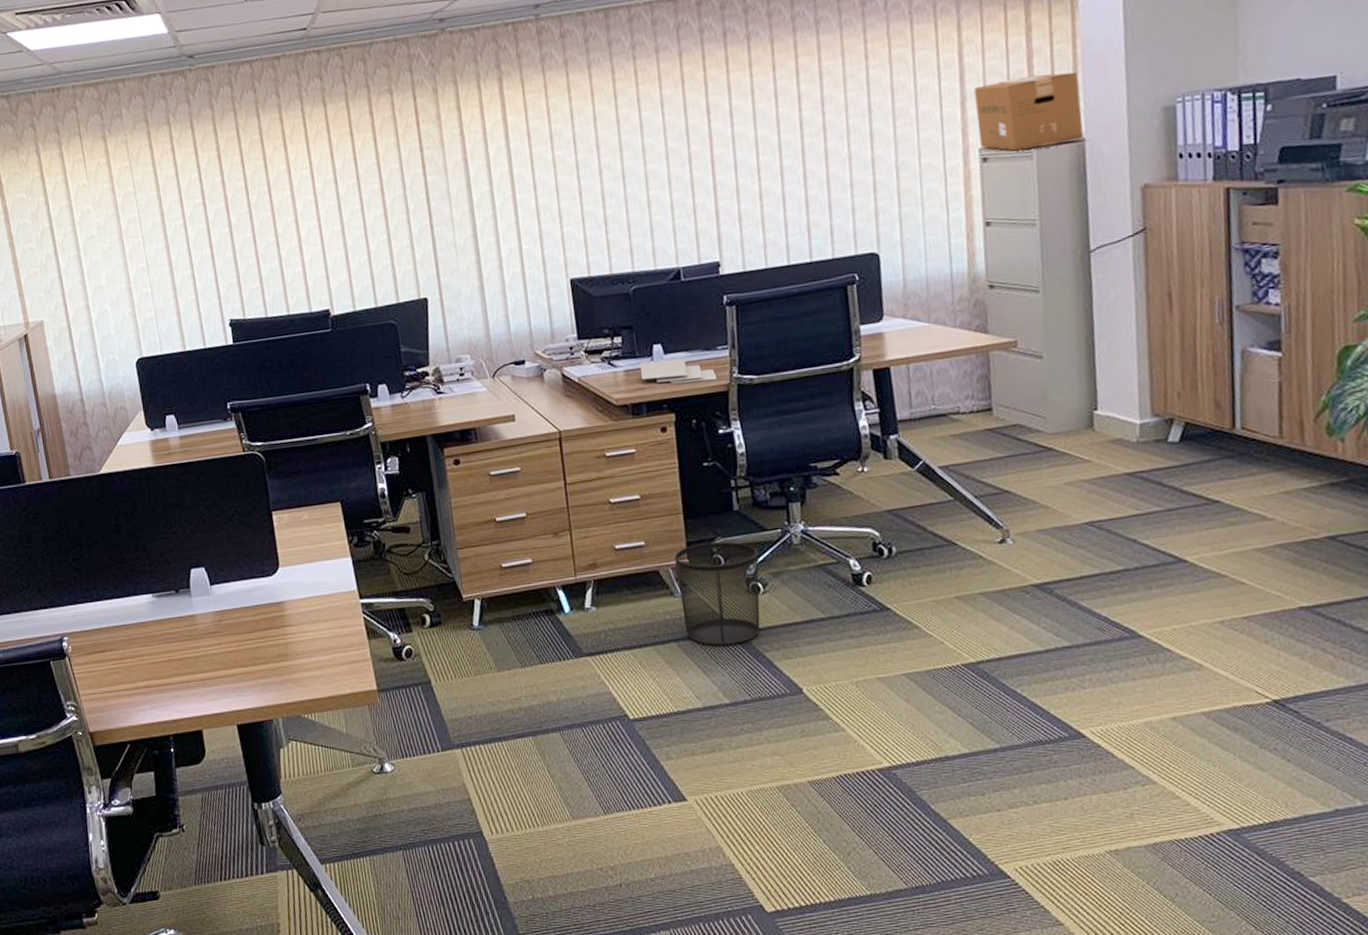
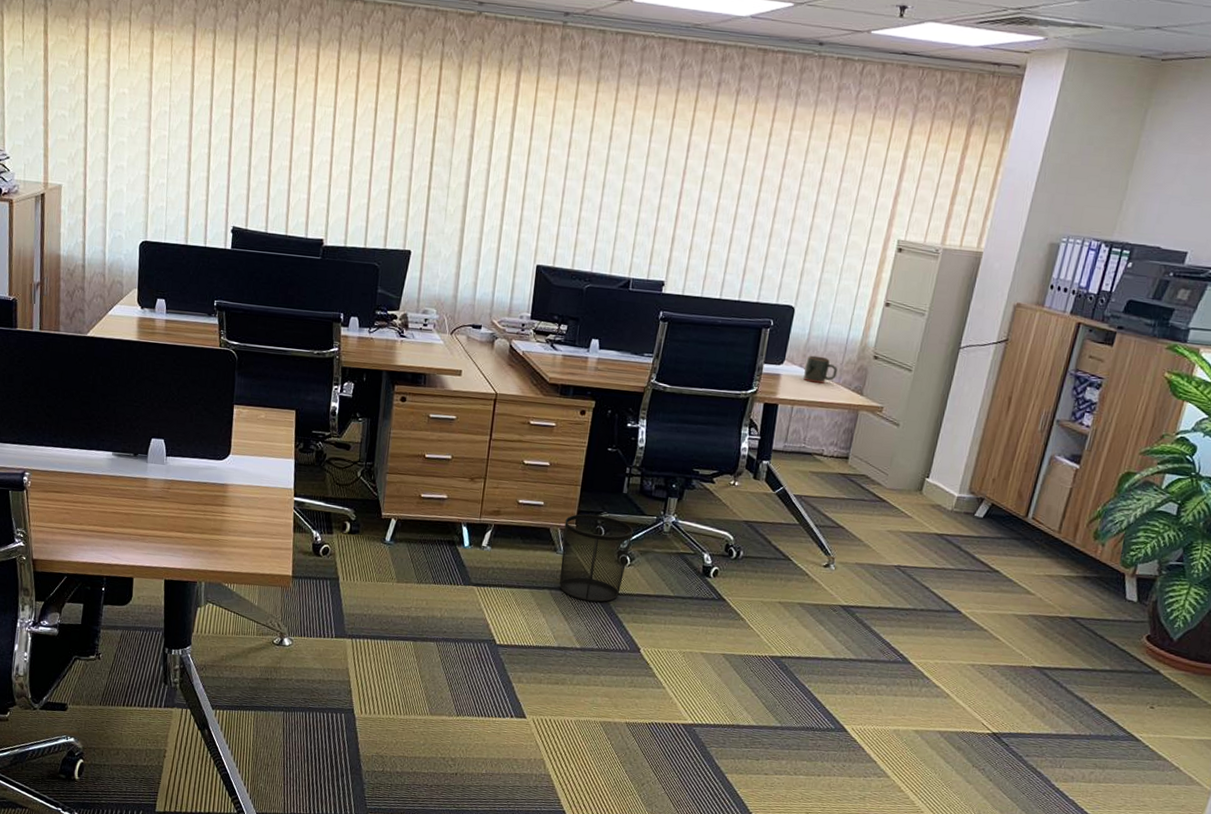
papers: present [640,359,718,384] -> none [576,352,638,381]
mug: none [909,300,950,333] -> present [803,355,838,384]
box: present [974,71,1083,152] -> none [899,186,993,253]

